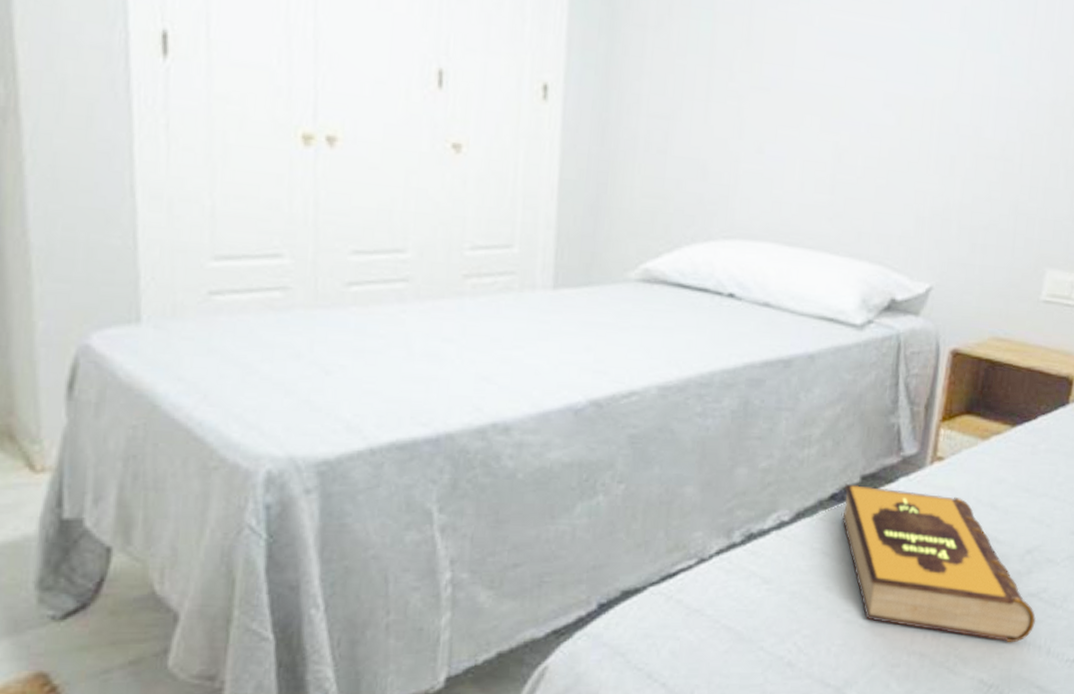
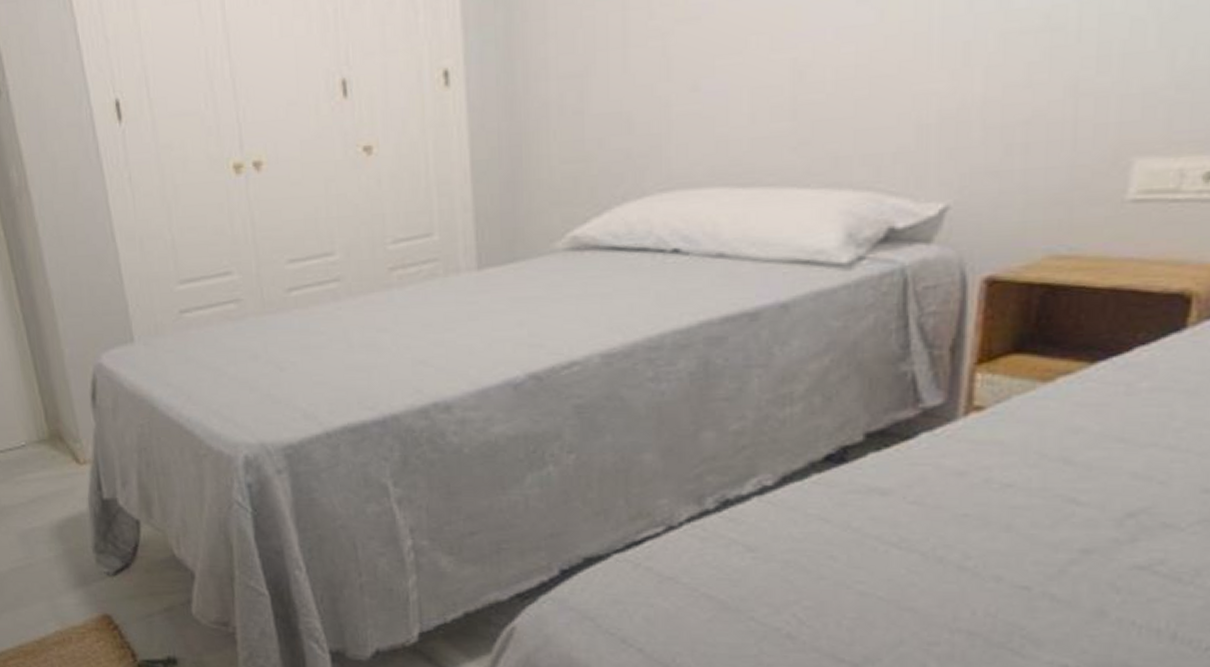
hardback book: present [841,483,1036,643] -> none [841,442,1150,625]

